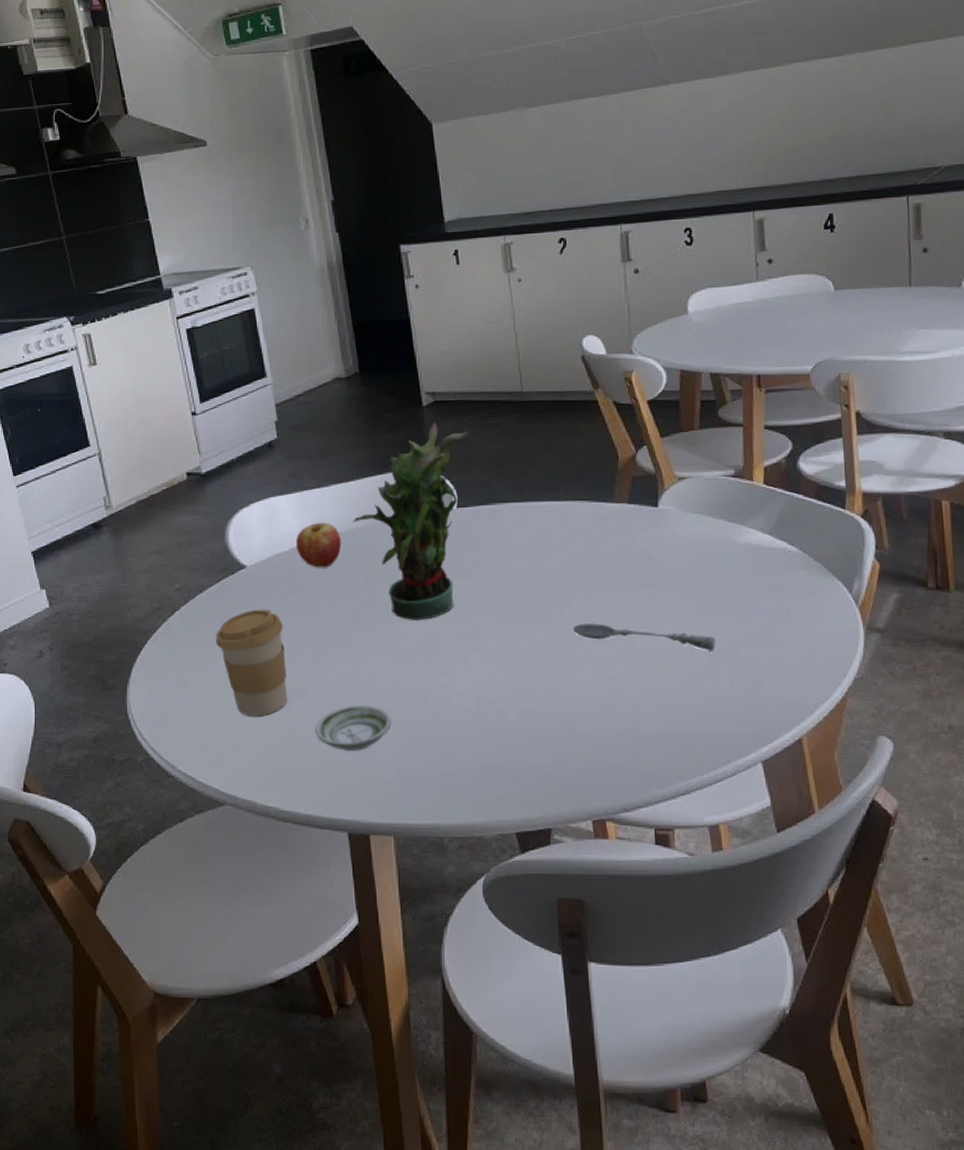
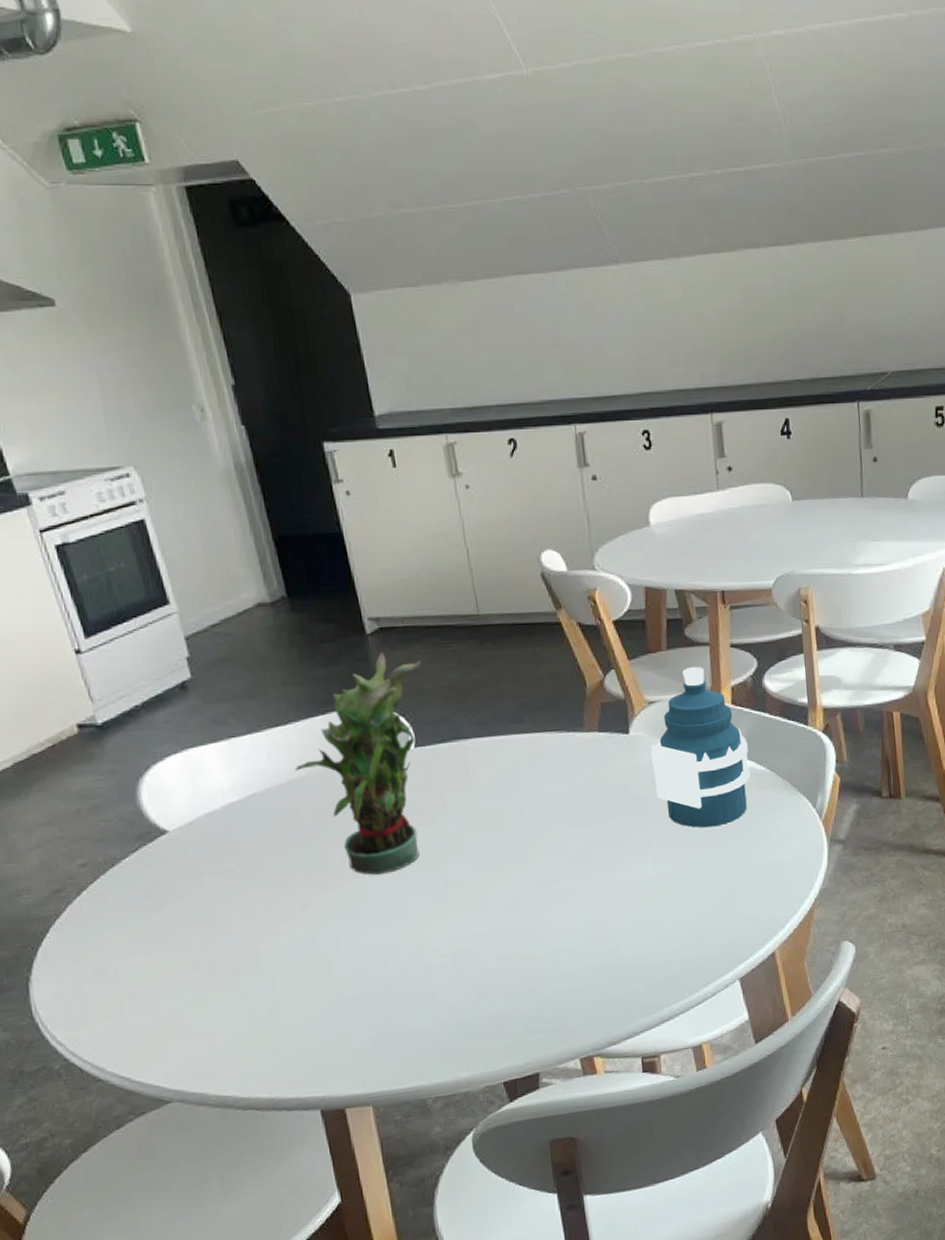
coffee cup: present [216,609,288,716] -> none [138,878,236,1001]
fruit: present [295,522,342,568] -> none [226,773,284,826]
saucer: present [315,706,391,751] -> none [271,972,360,1024]
soupspoon: present [572,623,716,651] -> none [548,860,692,877]
water bottle: none [679,446,781,604] -> present [651,667,751,828]

